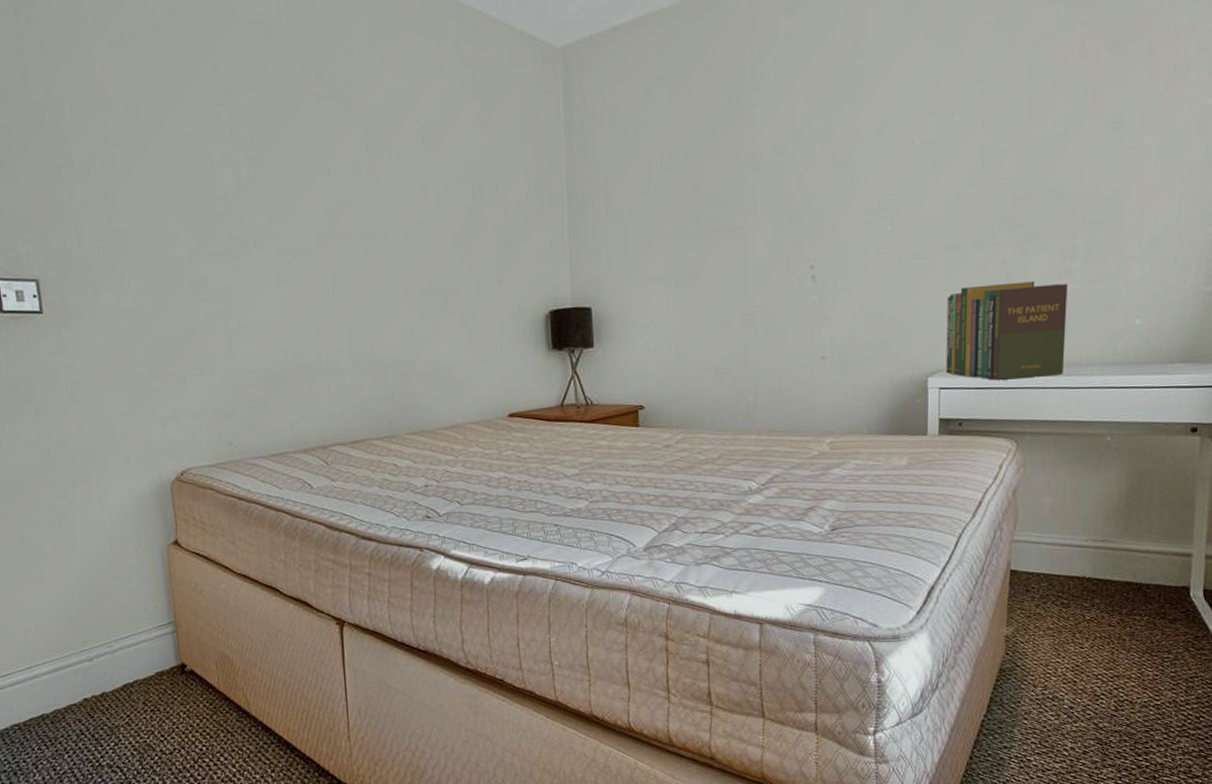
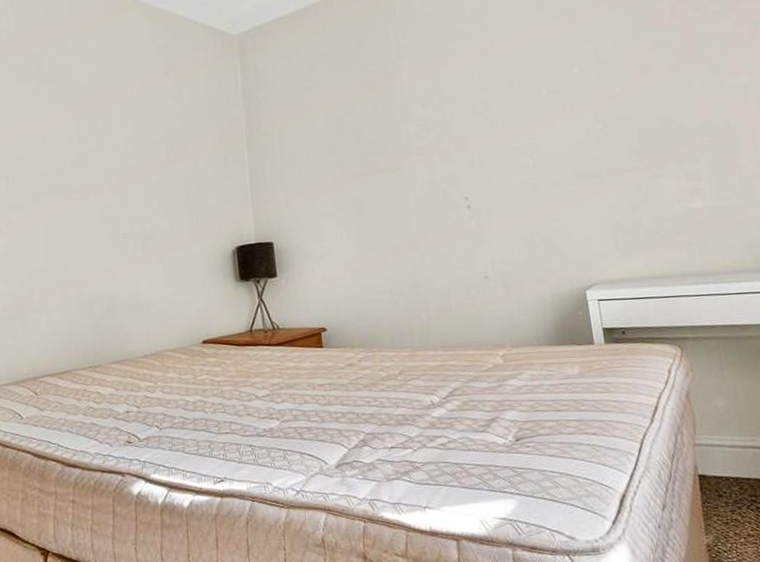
books: present [946,281,1068,380] -> none [592,201,712,291]

